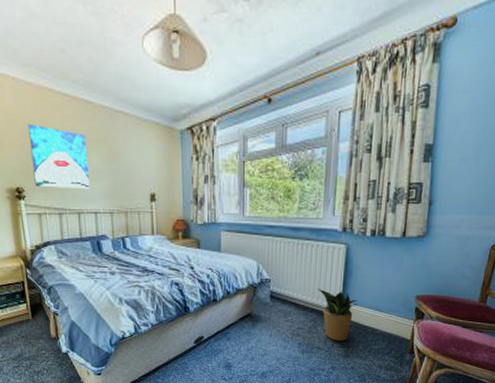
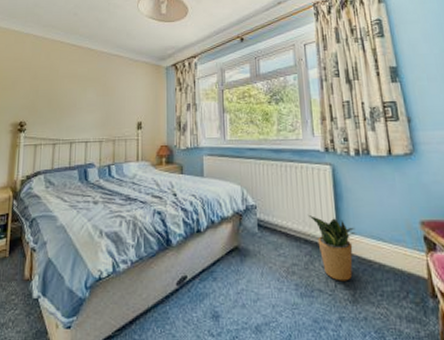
wall art: present [28,124,90,190] -> none [36,69,85,121]

